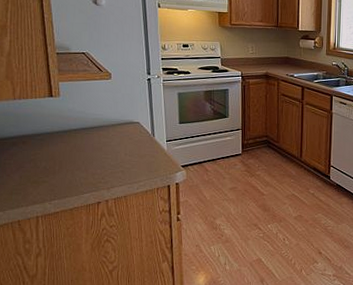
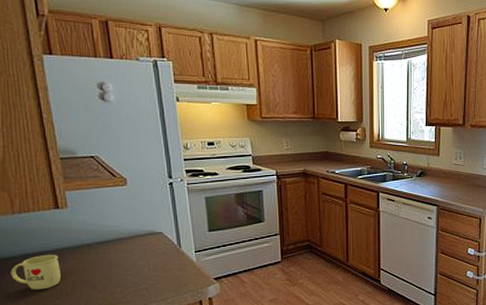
mug: none [9,136,50,167] -> present [11,254,61,290]

